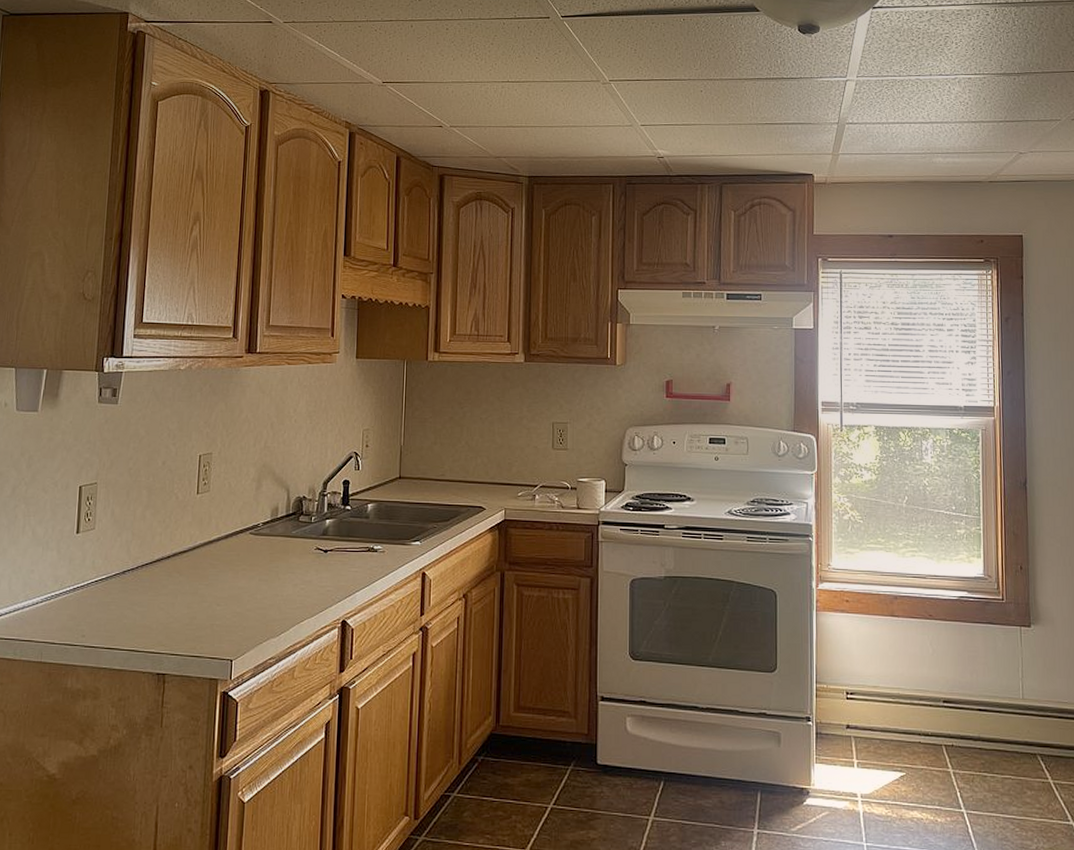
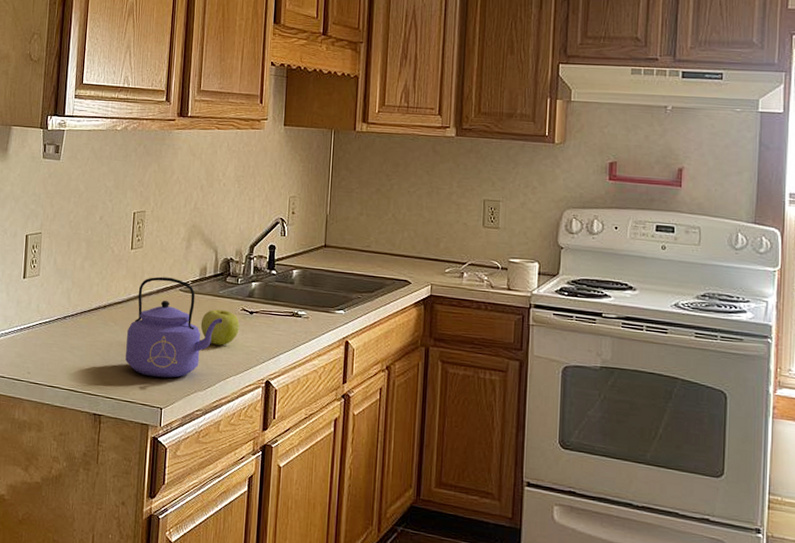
kettle: none [192,521,295,628] -> present [125,276,222,378]
apple: none [272,551,314,588] -> present [200,309,240,346]

